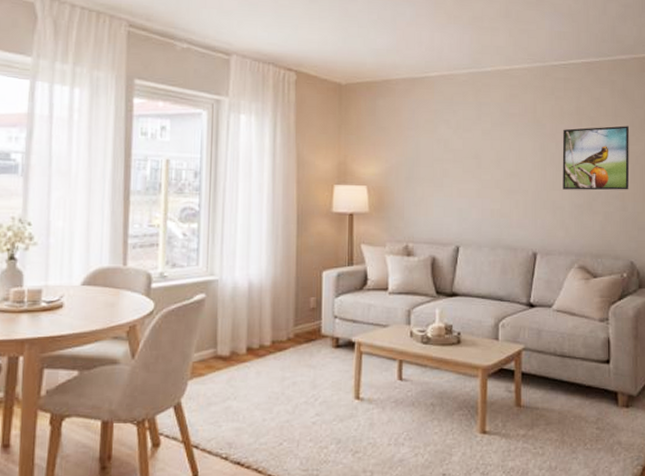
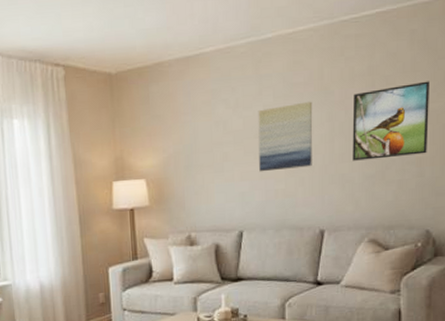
wall art: none [477,131,527,191] -> present [258,101,313,172]

